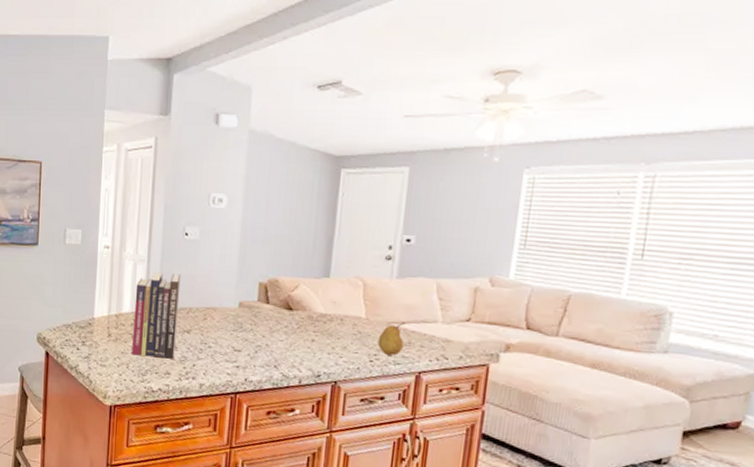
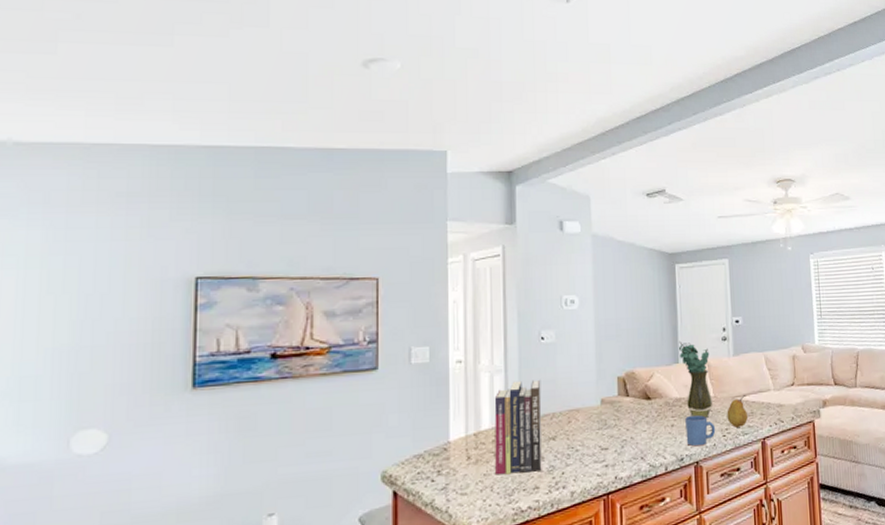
mug: none [326,333,363,368] -> present [685,414,716,448]
vase: none [332,253,368,339] -> present [679,340,712,418]

